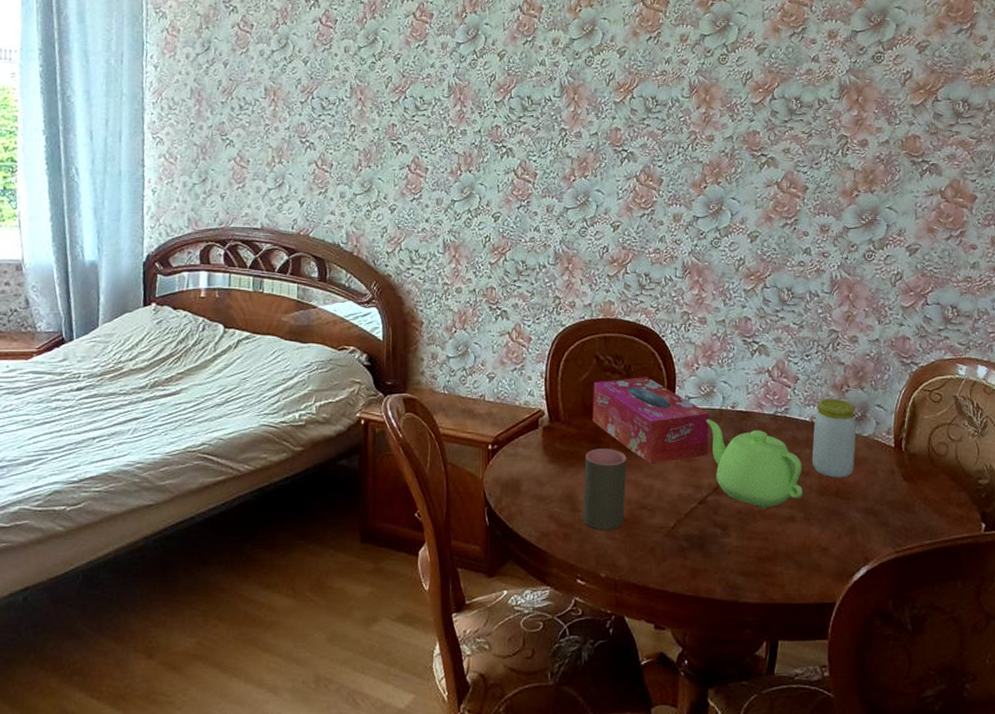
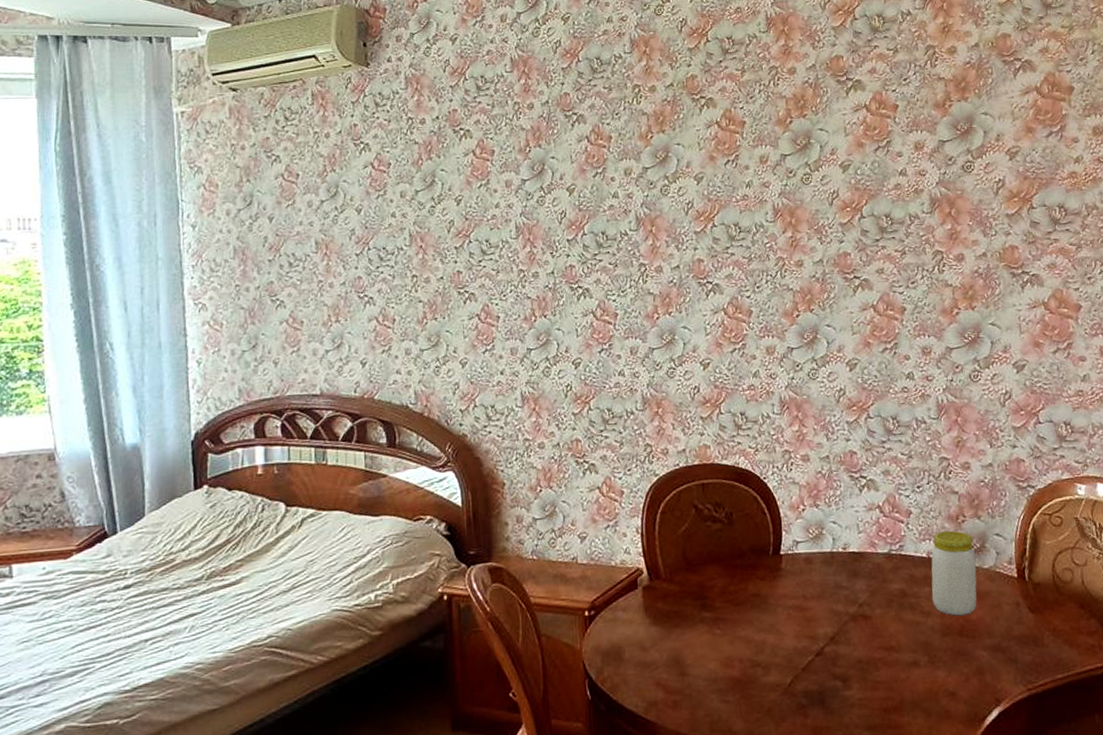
cup: present [583,449,627,530] -> none [690,604,737,694]
tissue box: present [592,377,710,464] -> none [694,523,822,618]
teapot: present [706,419,802,509] -> none [816,563,925,656]

